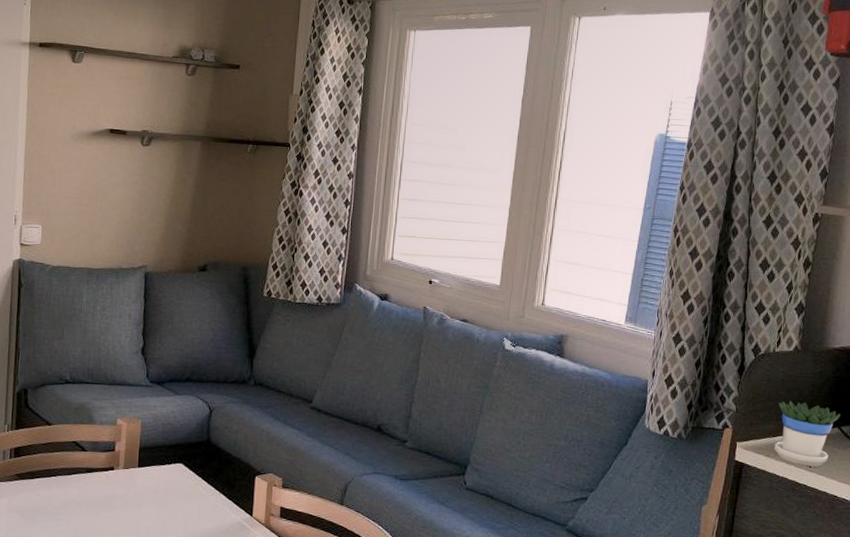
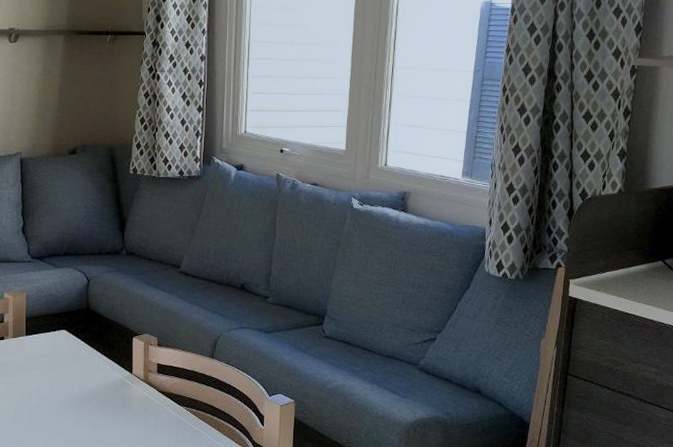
flowerpot: present [774,400,841,467] -> none [604,239,664,298]

